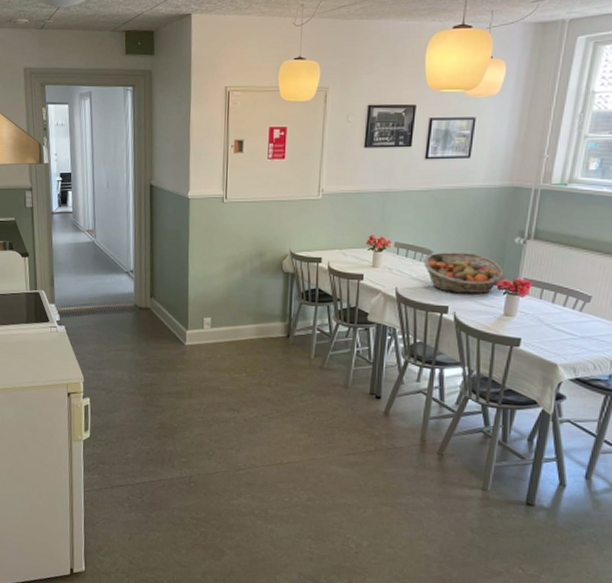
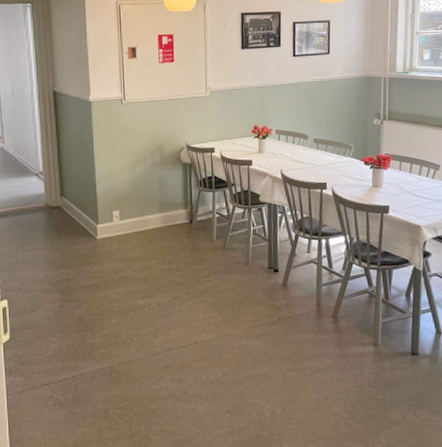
fruit basket: present [424,252,506,294] -> none [302,135,370,171]

